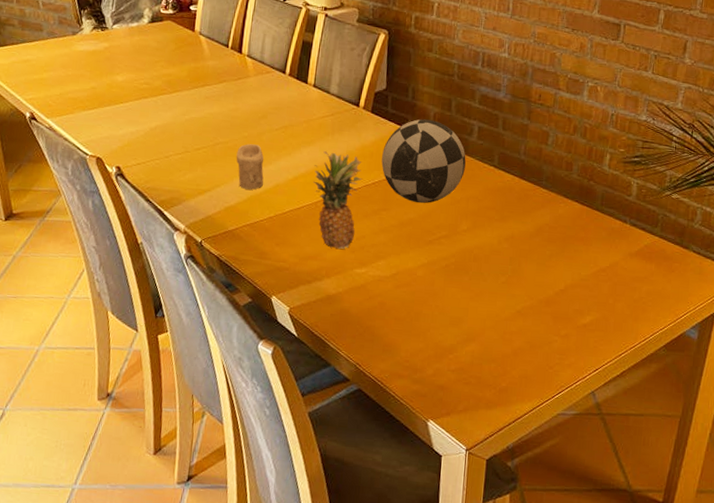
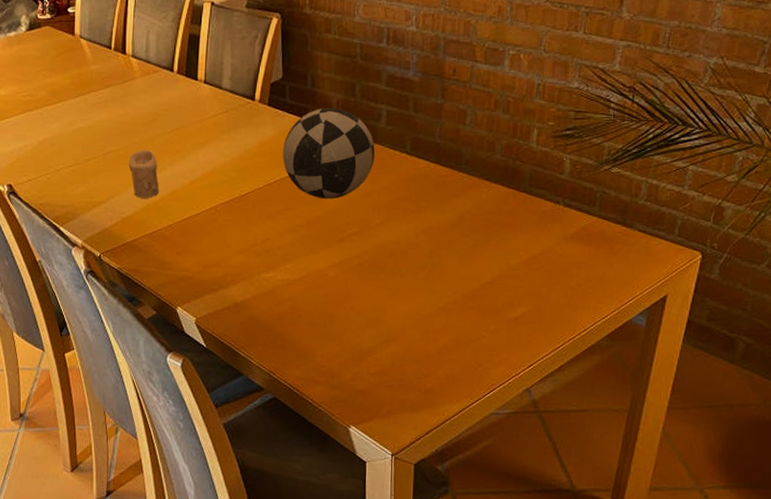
fruit: present [313,151,363,249] -> none [211,151,264,253]

